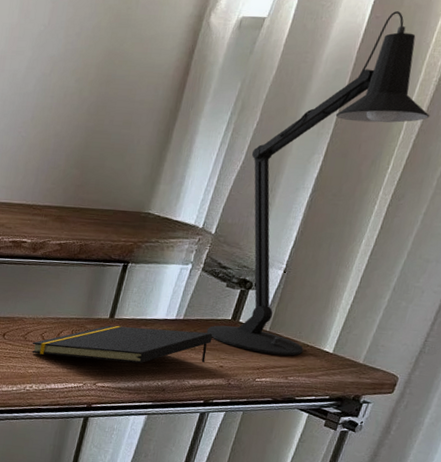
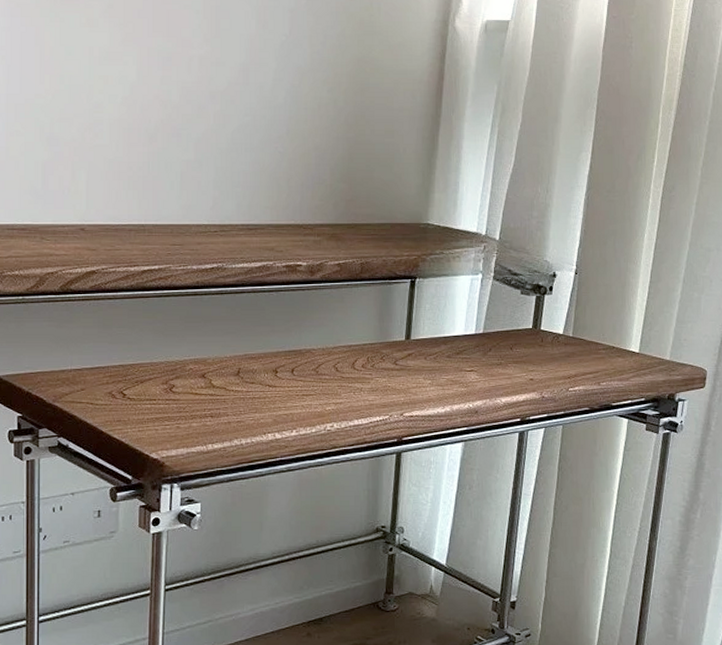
notepad: present [32,325,213,364] -> none [325,345,517,388]
desk lamp: present [206,11,430,356] -> none [509,11,682,360]

